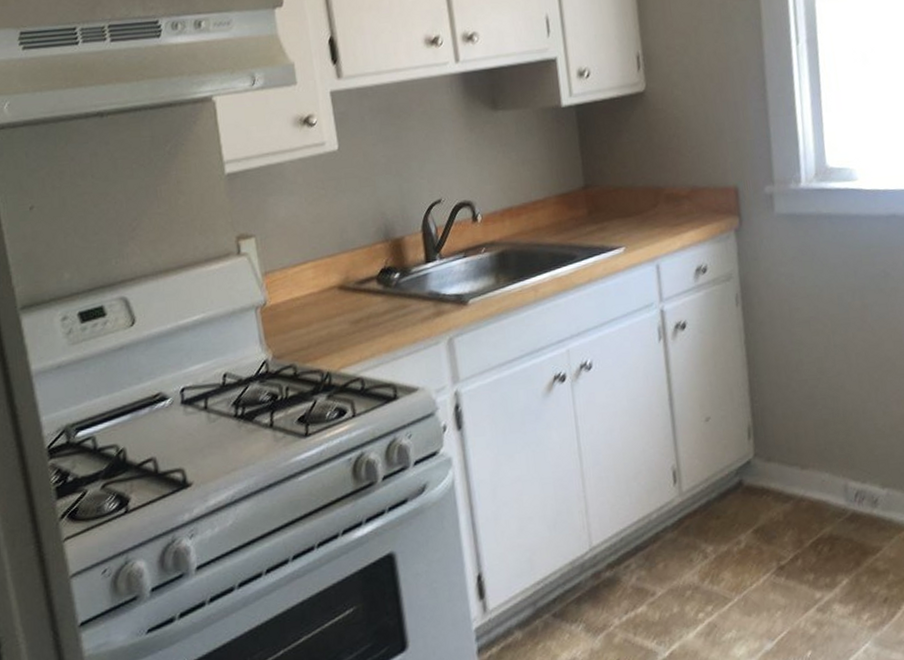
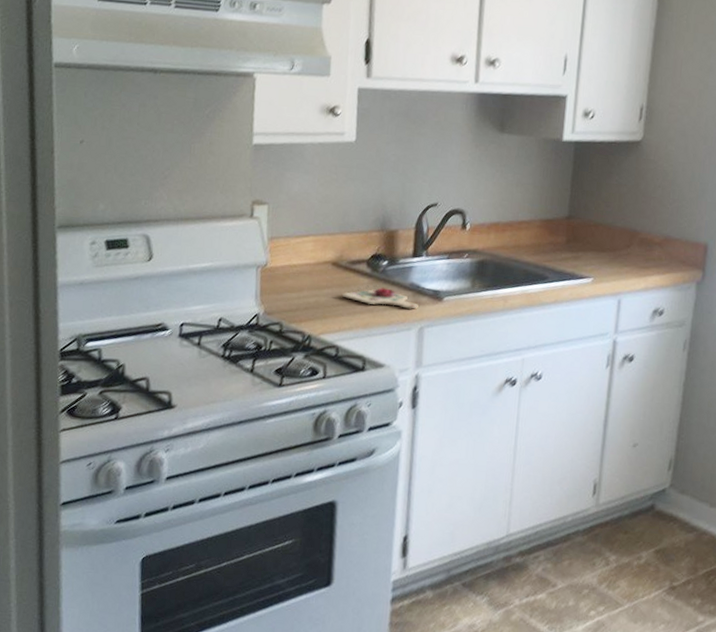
cutting board: none [355,301,443,325] -> present [341,285,419,309]

